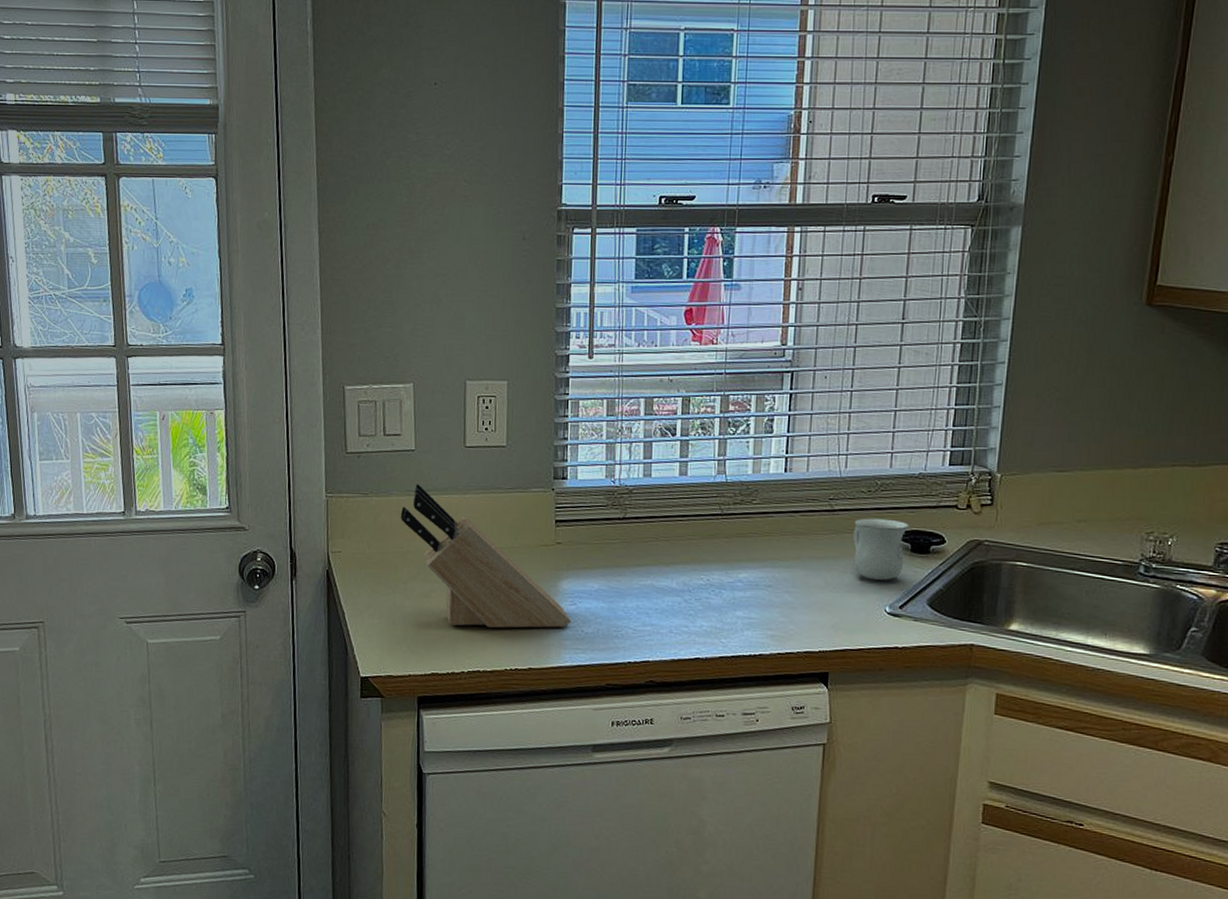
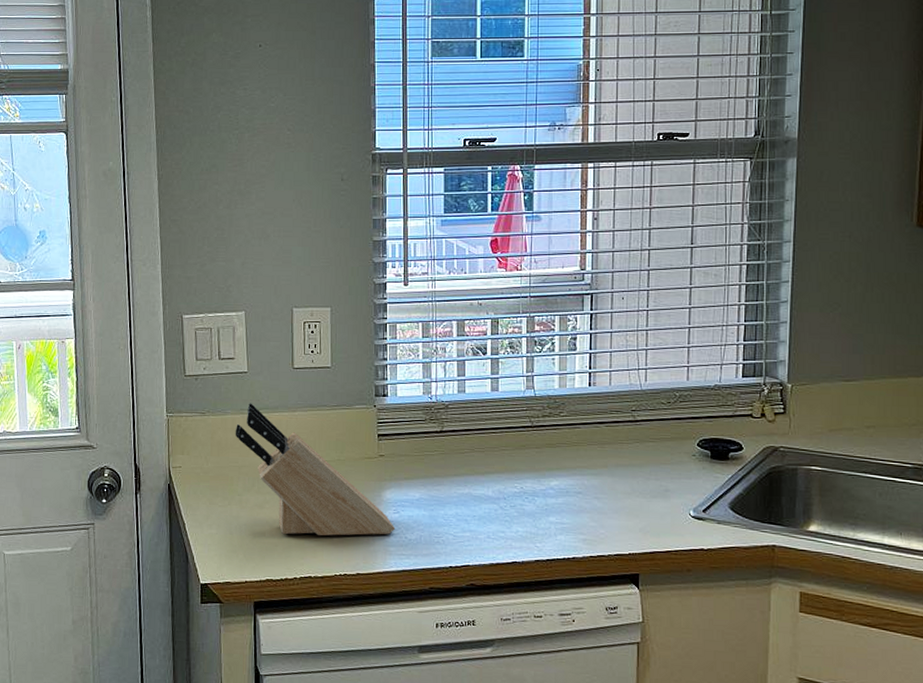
mug: present [853,518,909,580] -> none [656,427,708,486]

